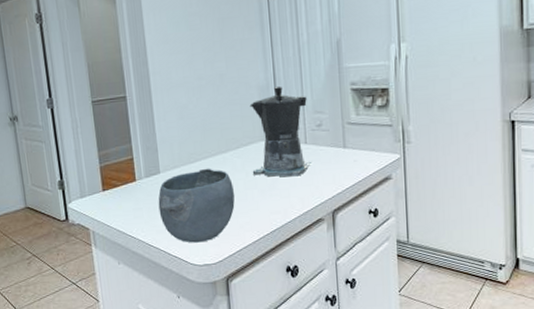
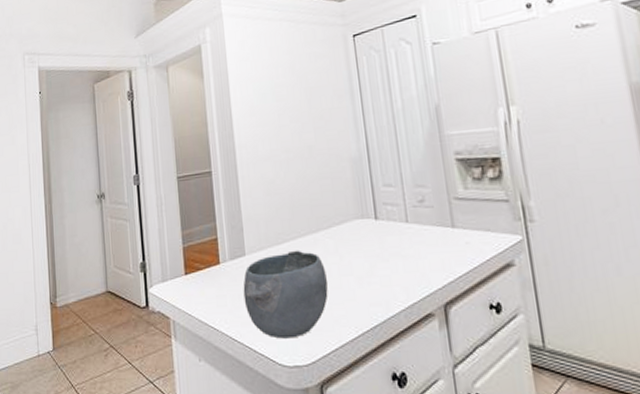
coffee maker: present [249,87,313,177] -> none [341,158,416,262]

